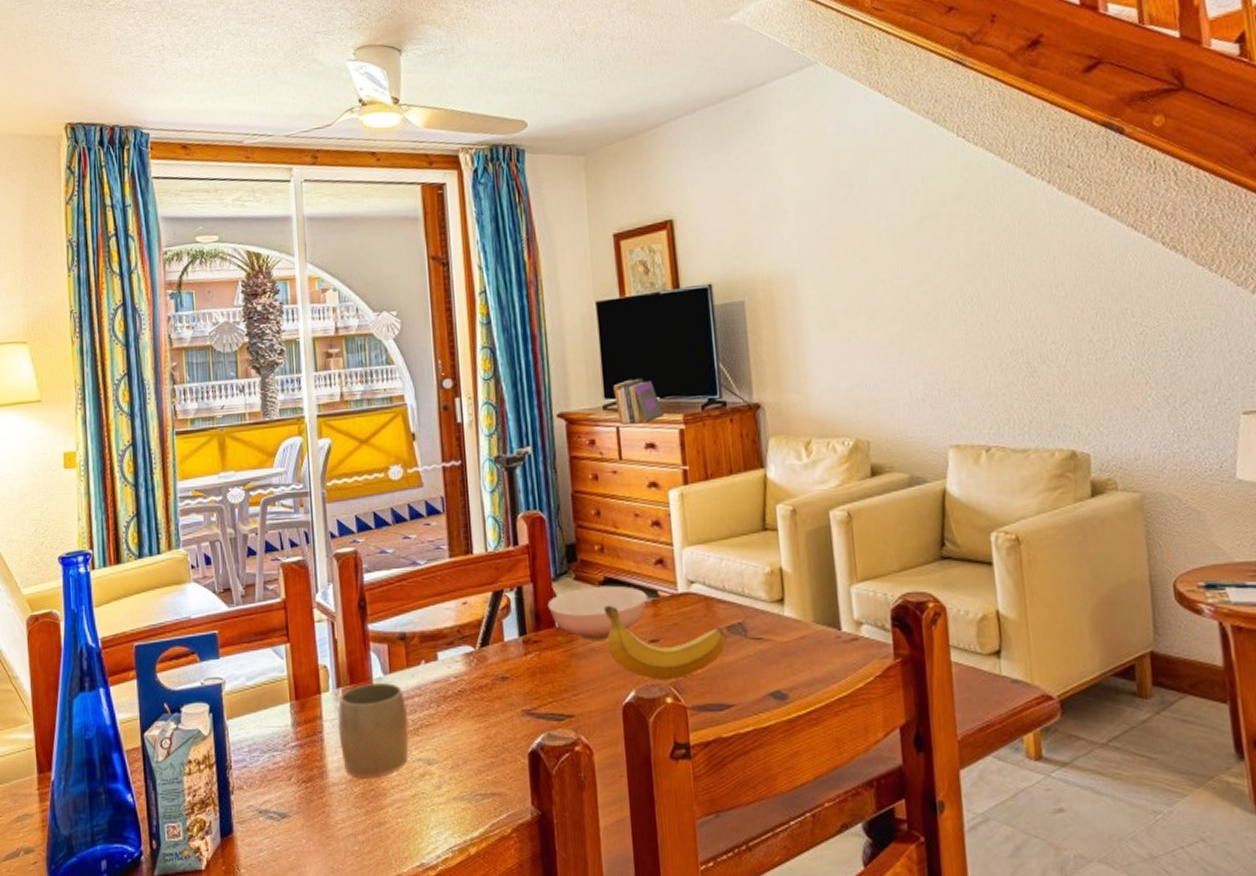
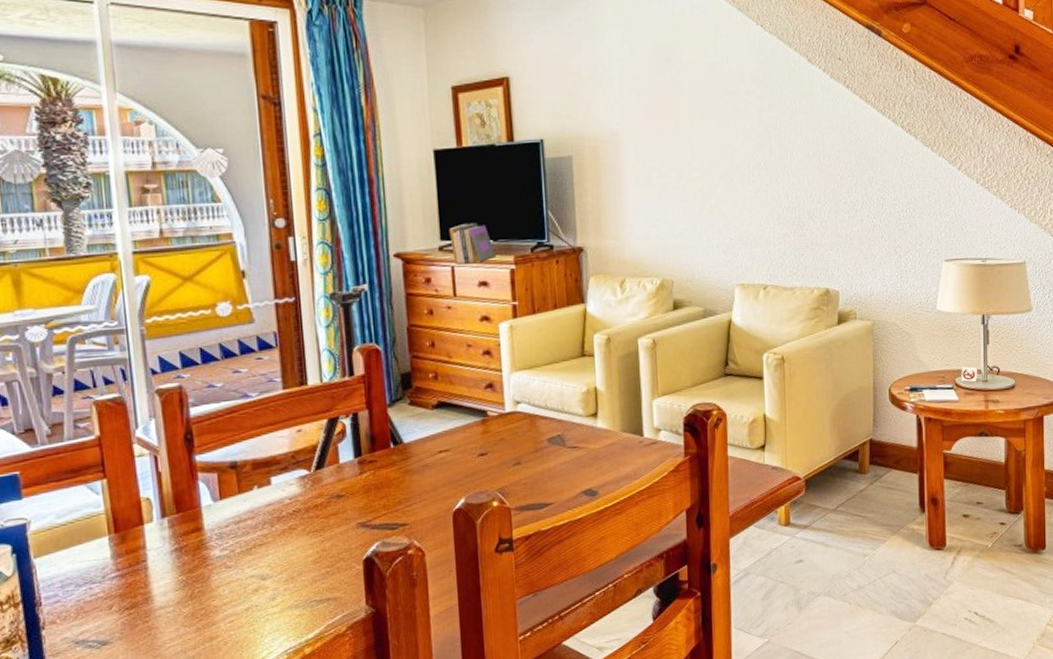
mug: present [337,683,409,777] -> none [163,509,241,599]
bowl: present [547,585,648,641] -> none [382,408,478,458]
fruit: present [604,604,726,679] -> none [437,425,547,487]

